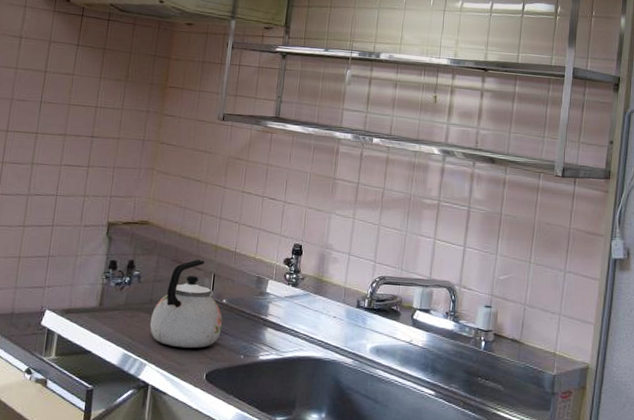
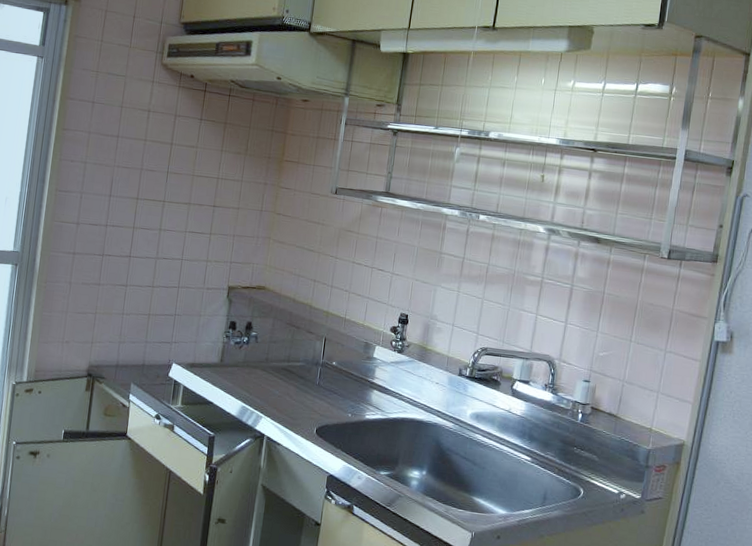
kettle: present [149,259,223,349] -> none [265,324,333,405]

